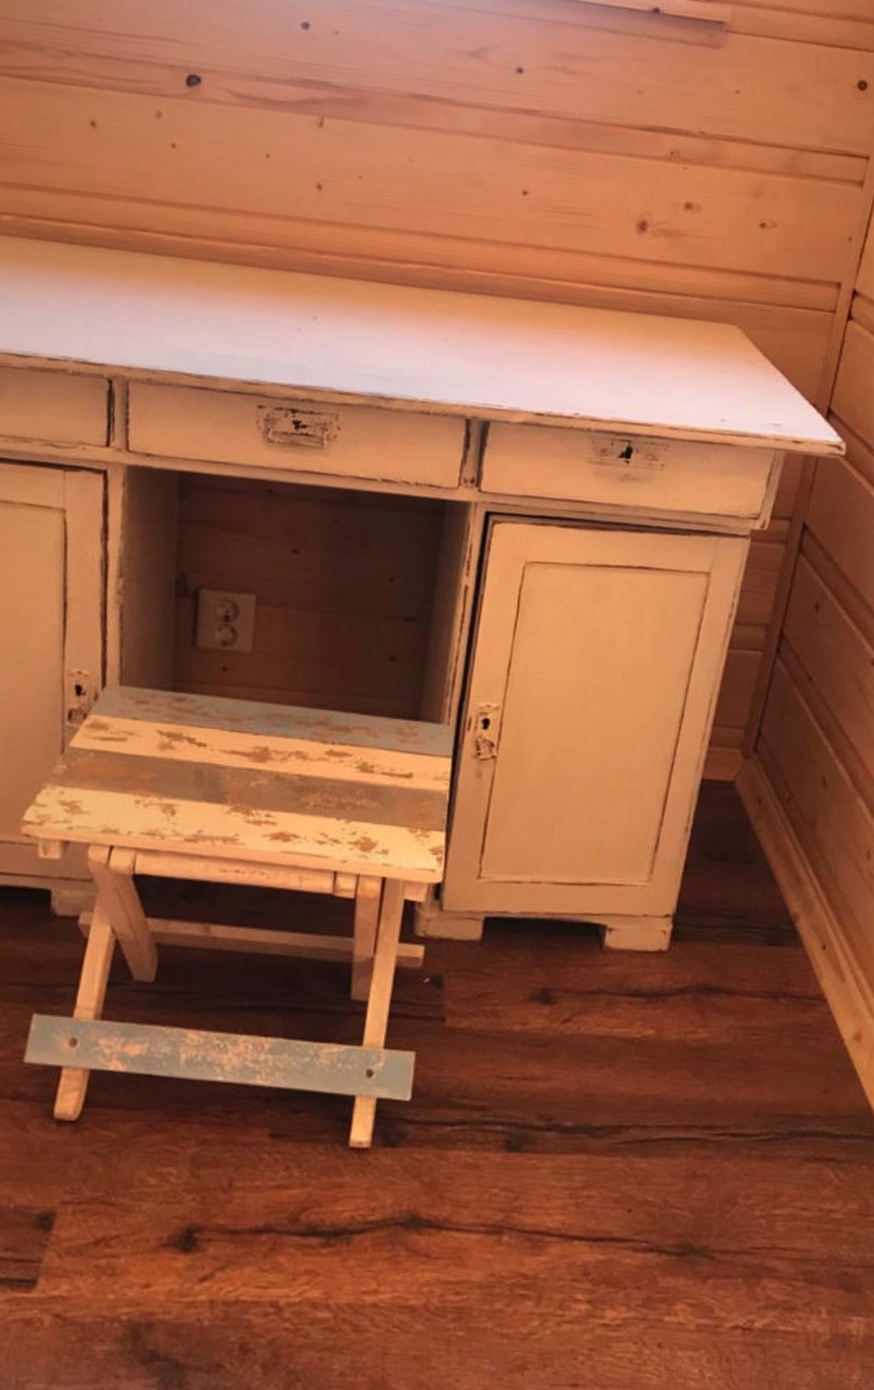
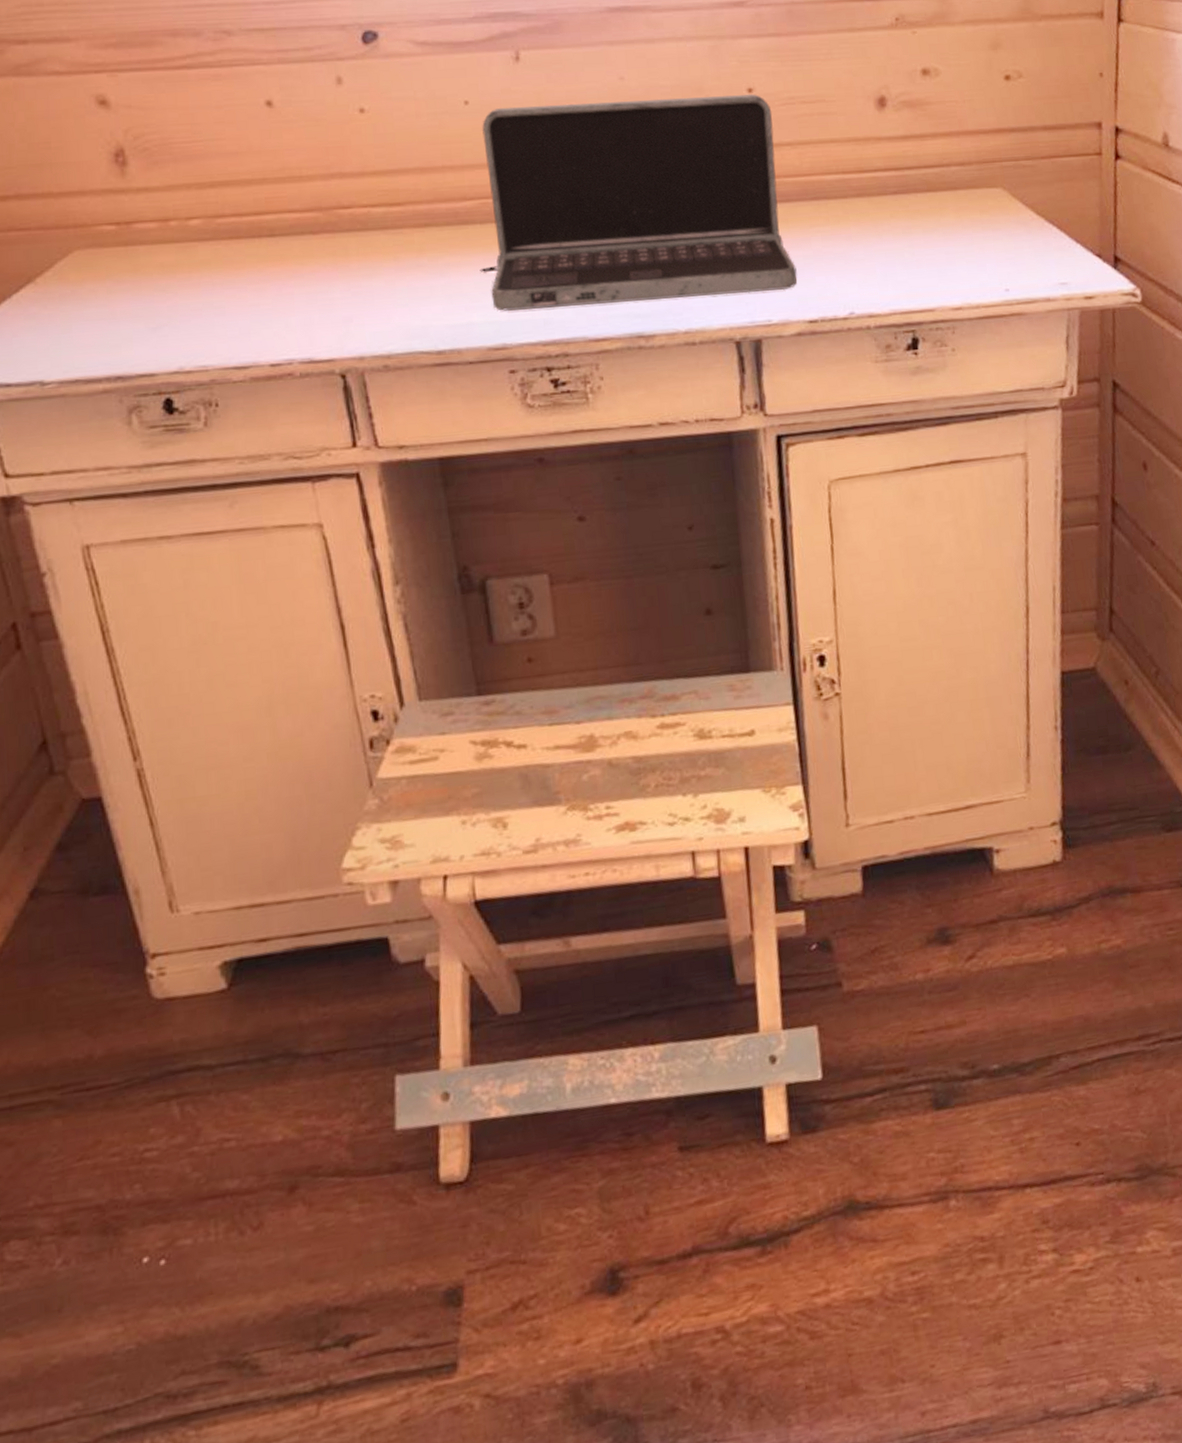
laptop: none [249,166,541,381] -> present [479,94,797,311]

